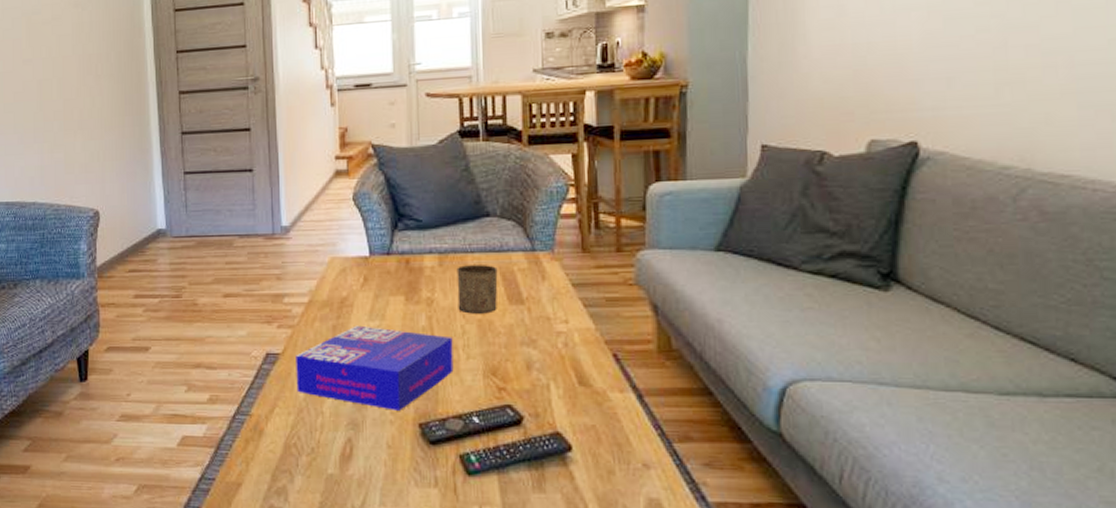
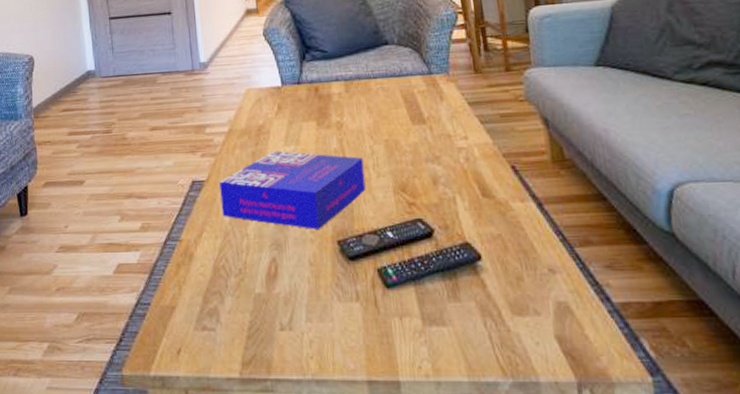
cup: present [457,265,498,314] -> none [362,89,402,135]

